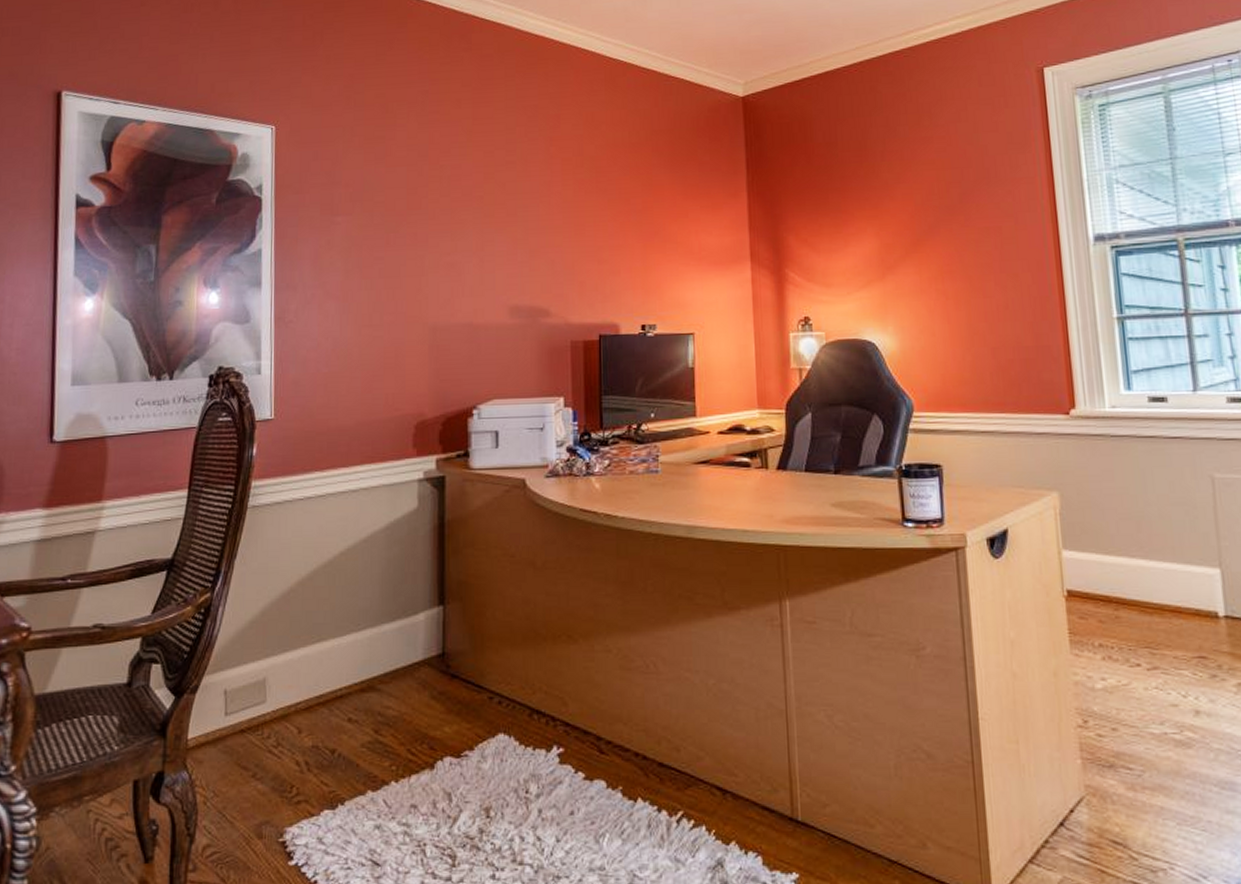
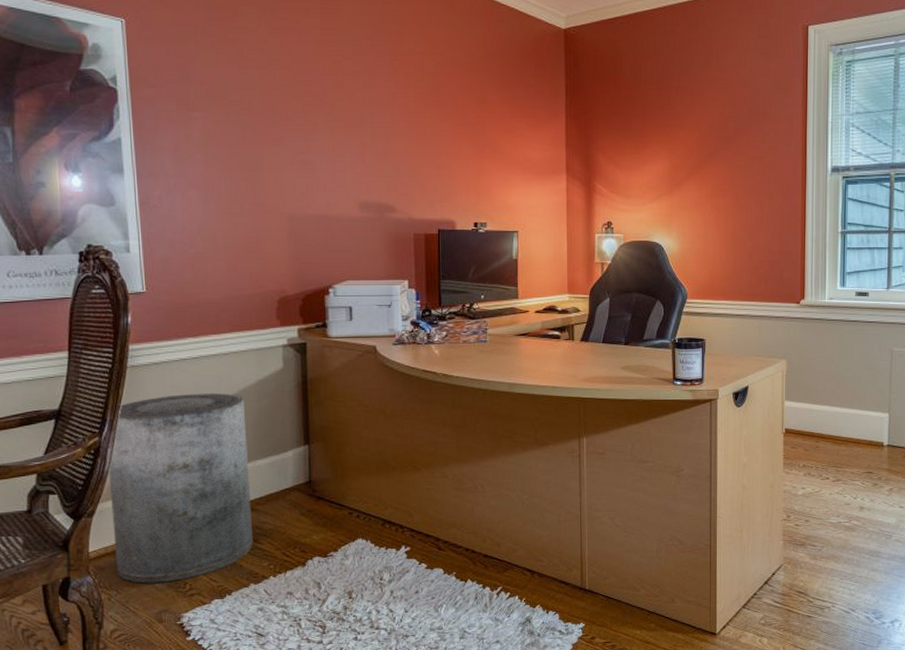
trash can: none [216,538,374,784] -> present [108,392,253,583]

